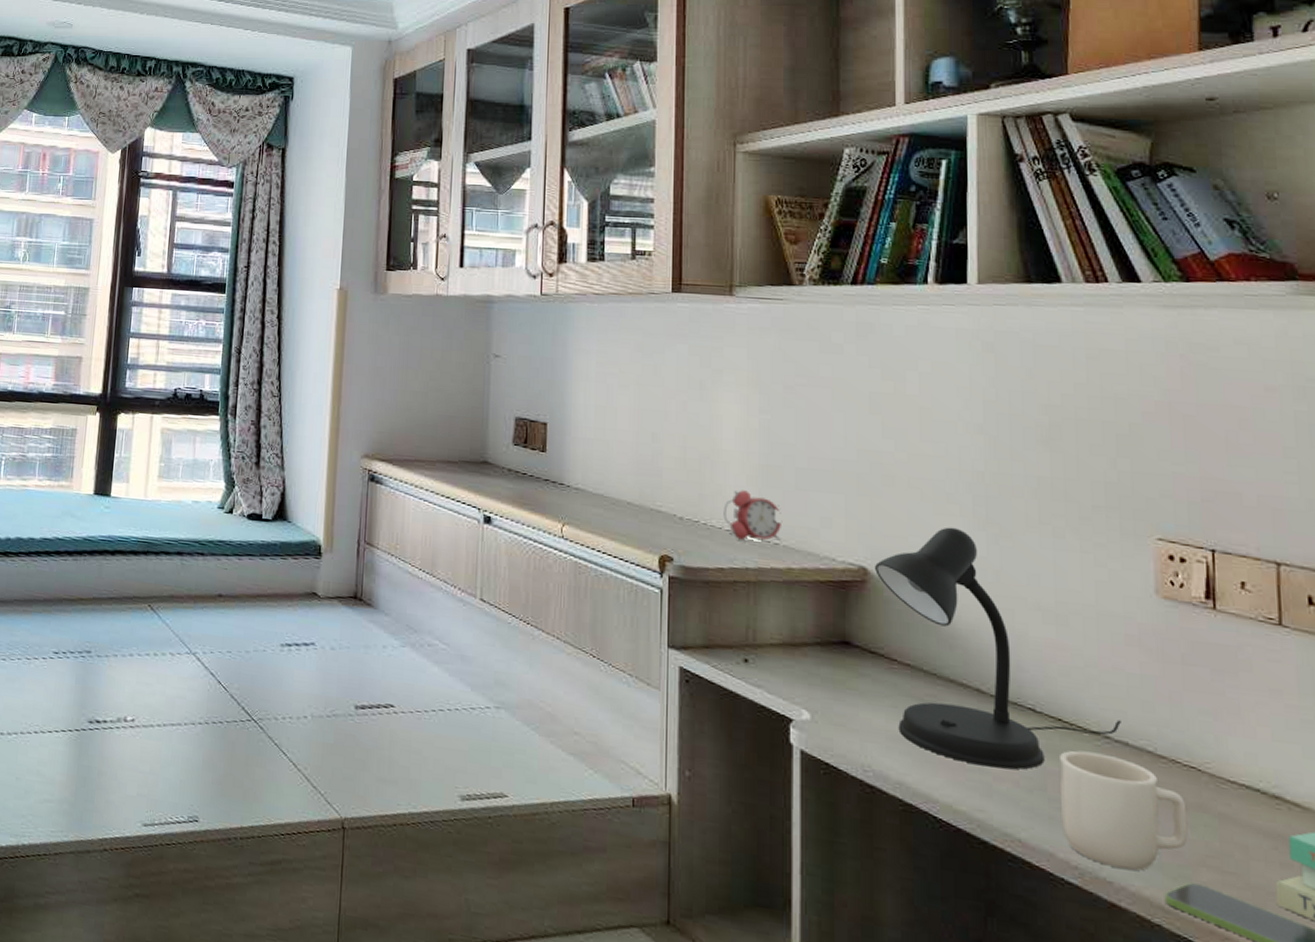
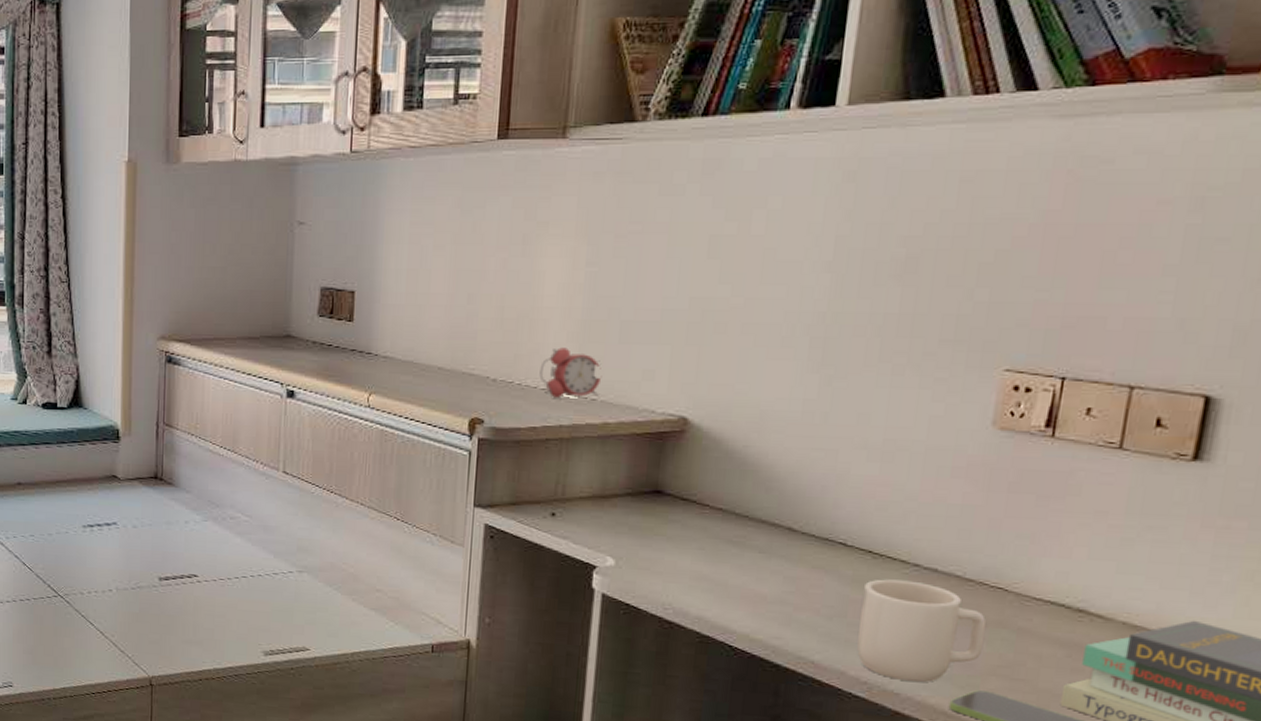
desk lamp: present [875,527,1121,770] -> none [696,371,934,600]

